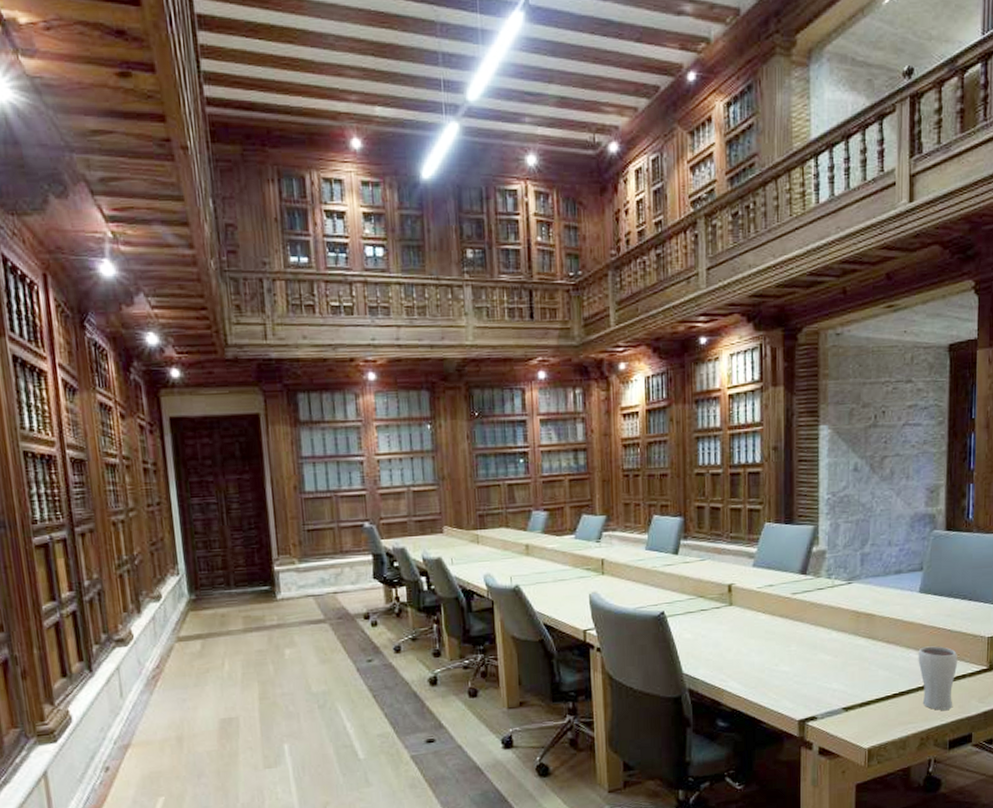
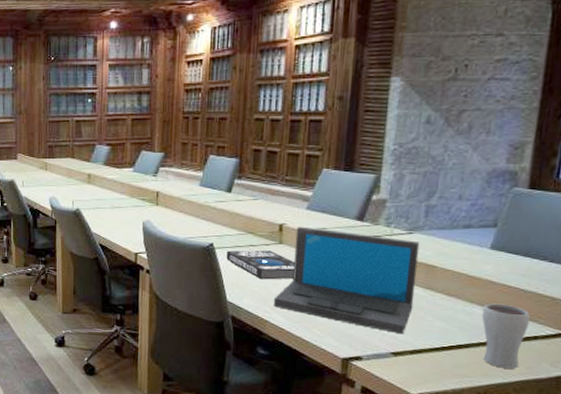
book: none [678,613,746,646] -> present [226,250,295,280]
laptop: none [728,585,859,688] -> present [273,226,420,334]

